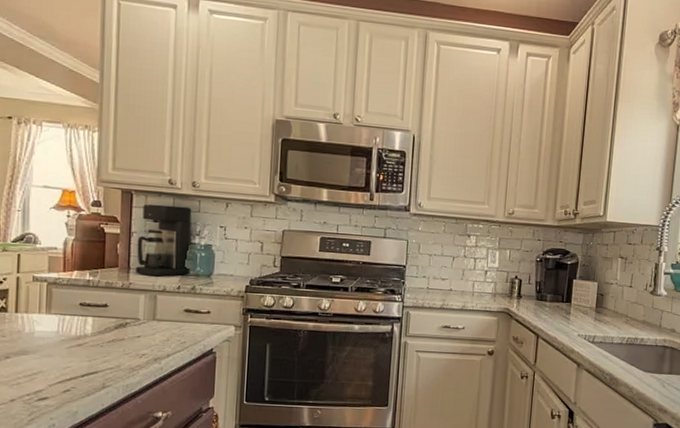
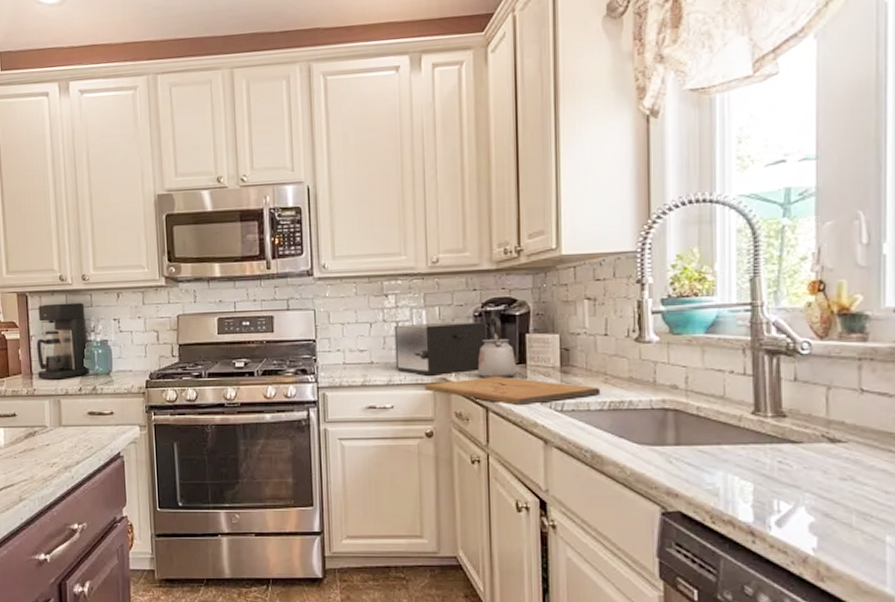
toaster: none [470,261,545,306] -> present [394,321,487,376]
cutting board: none [491,310,623,336] -> present [424,375,601,406]
kettle: none [533,263,564,313] -> present [477,317,518,379]

